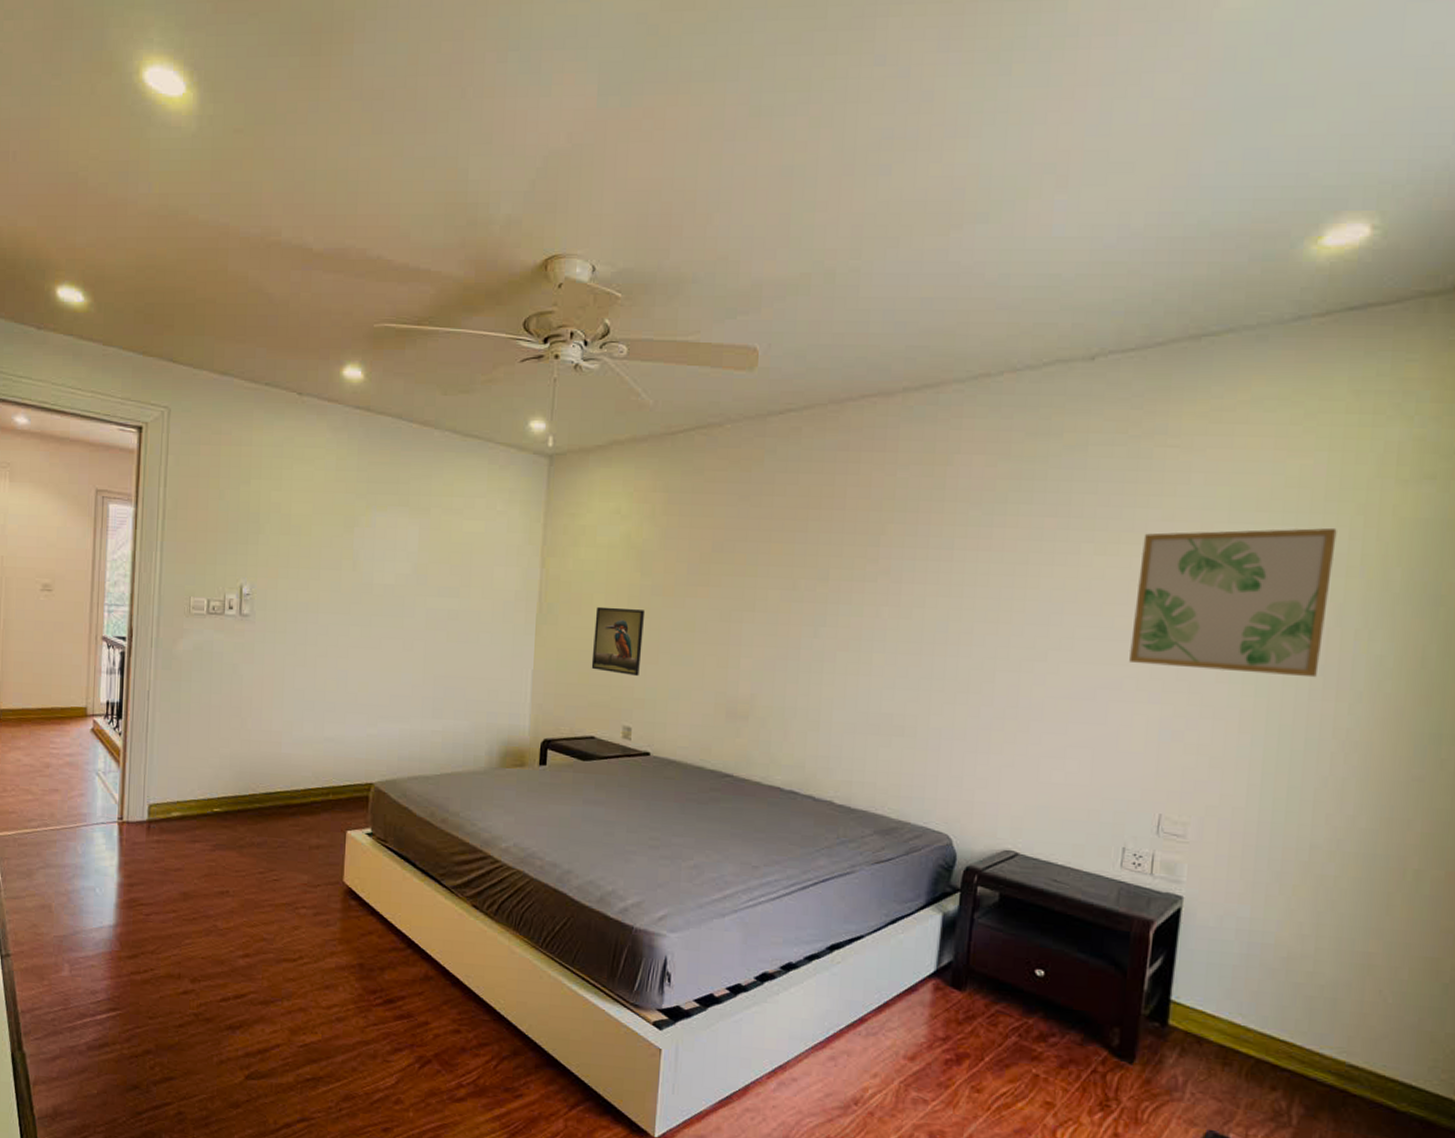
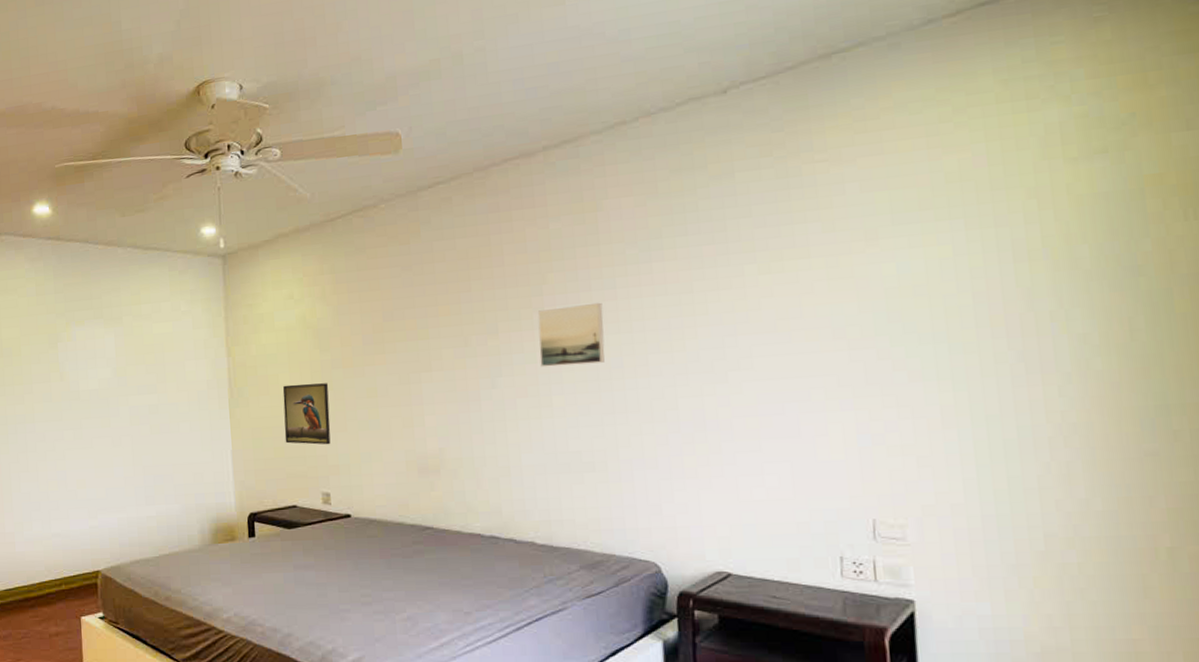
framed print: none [866,561,937,625] -> present [537,302,605,367]
wall art: present [1129,527,1337,678] -> none [806,214,1018,374]

